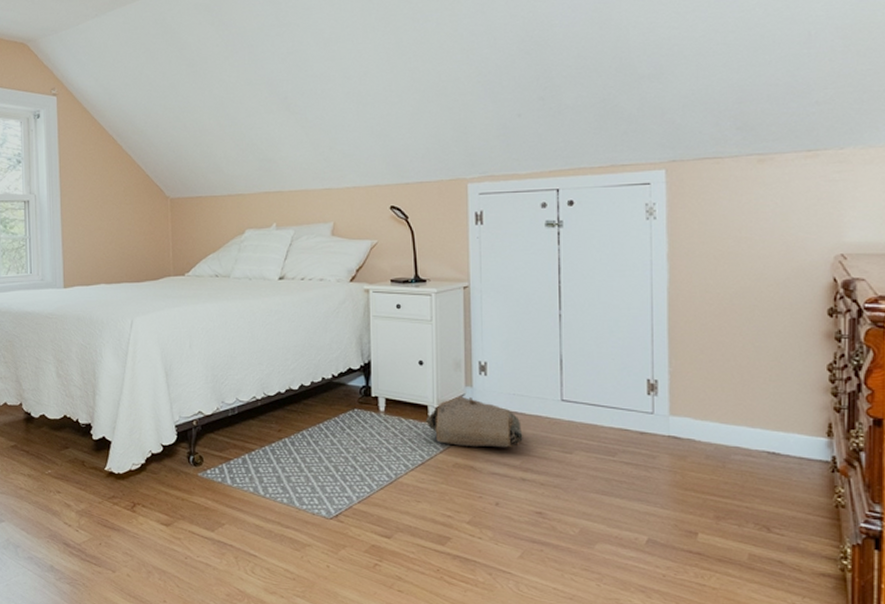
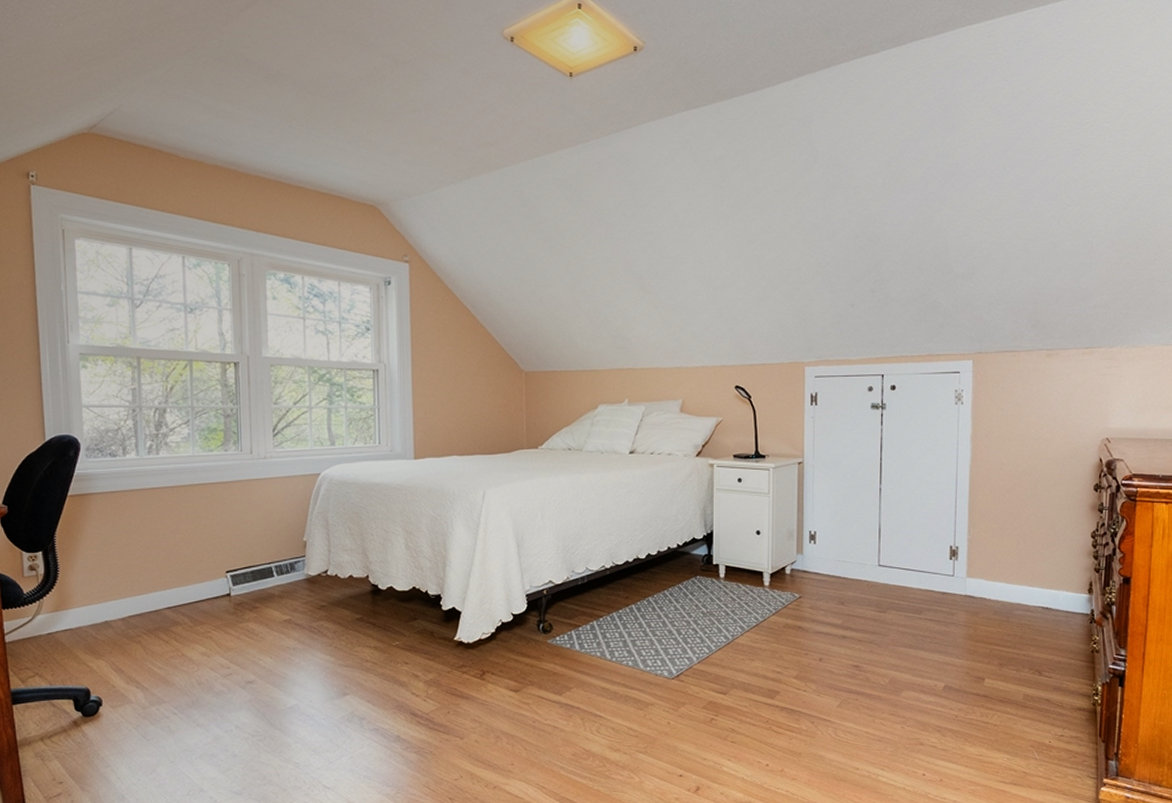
bag: present [425,396,523,448] -> none [760,563,845,609]

